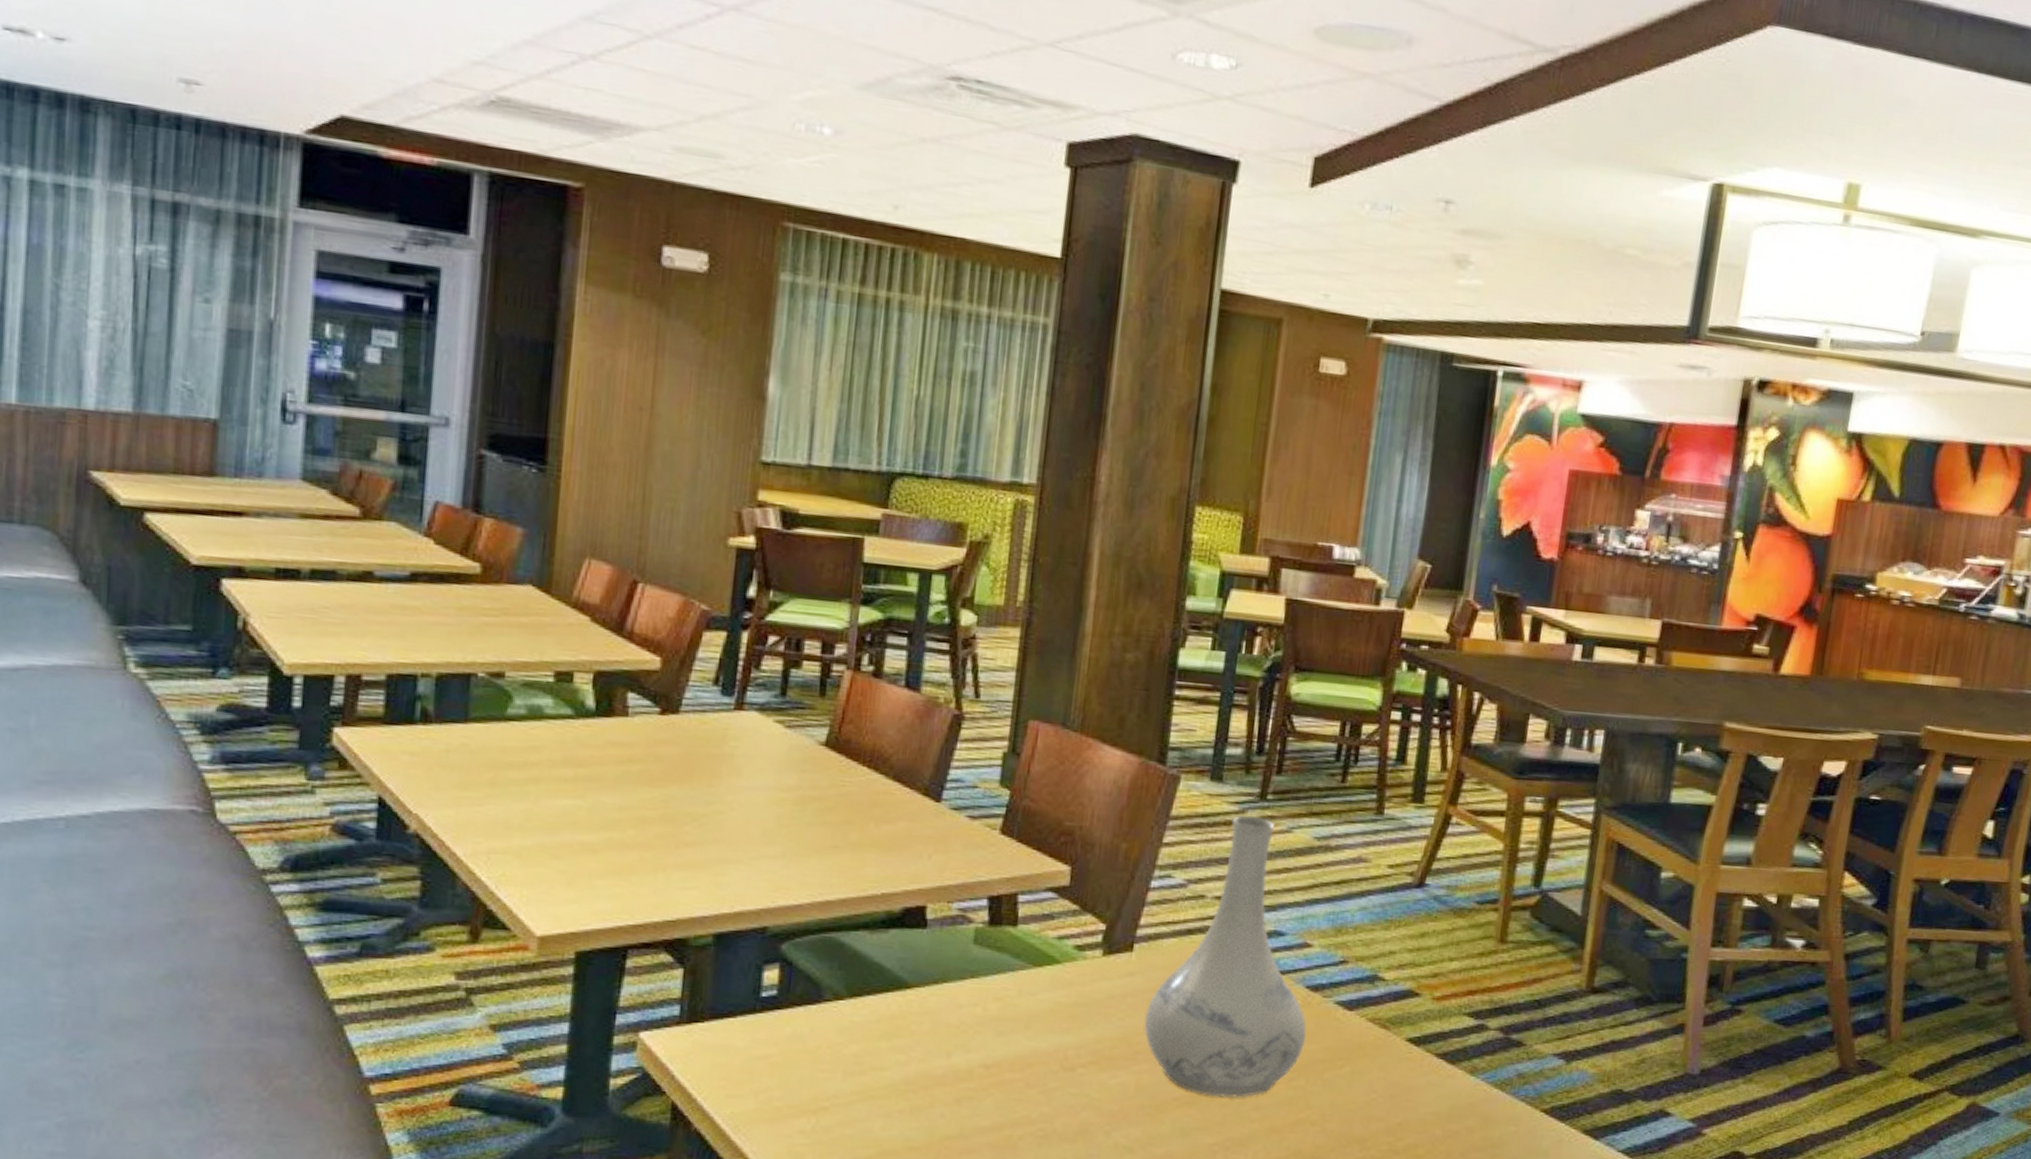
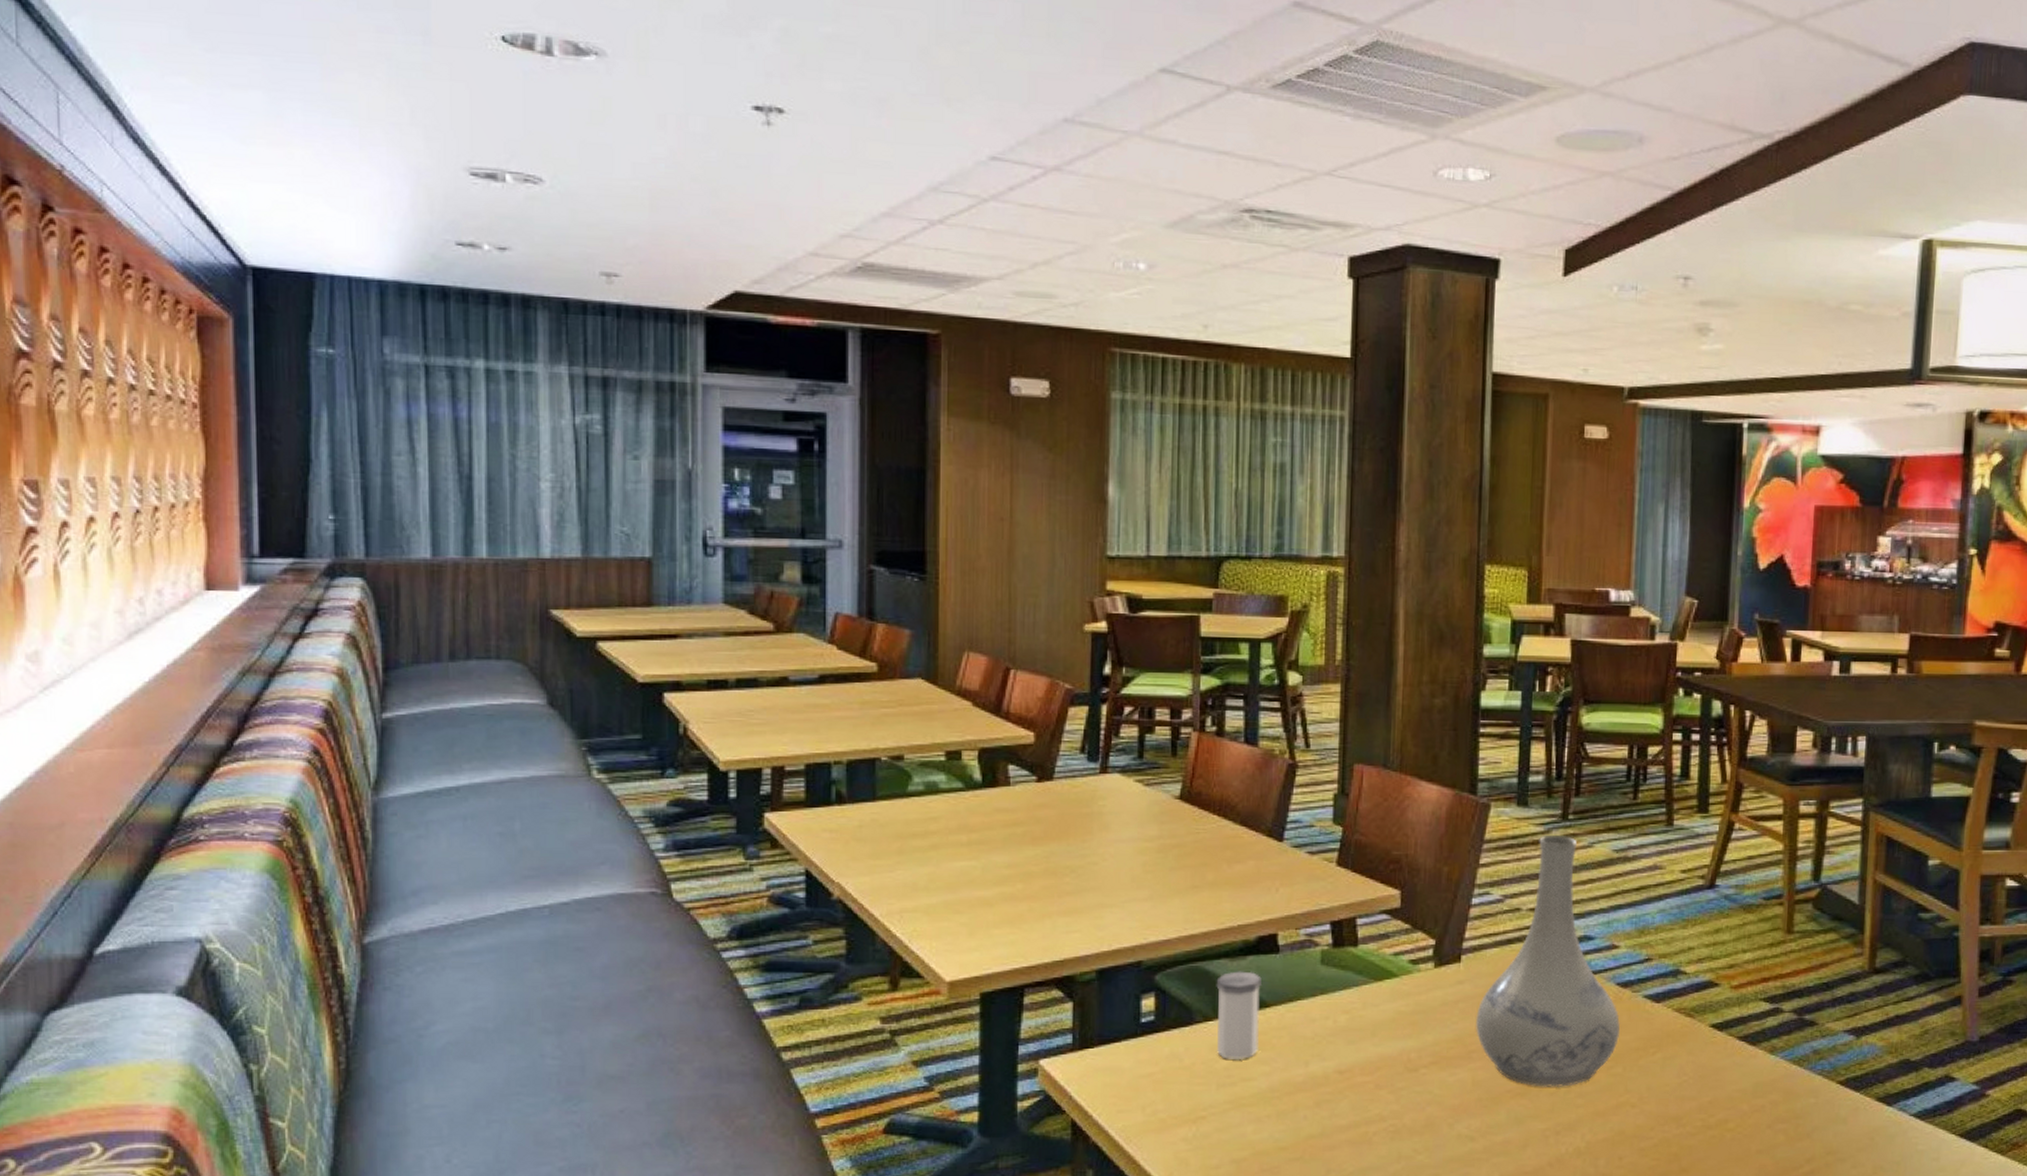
salt shaker: none [845,945,904,1045] -> present [1216,971,1262,1059]

